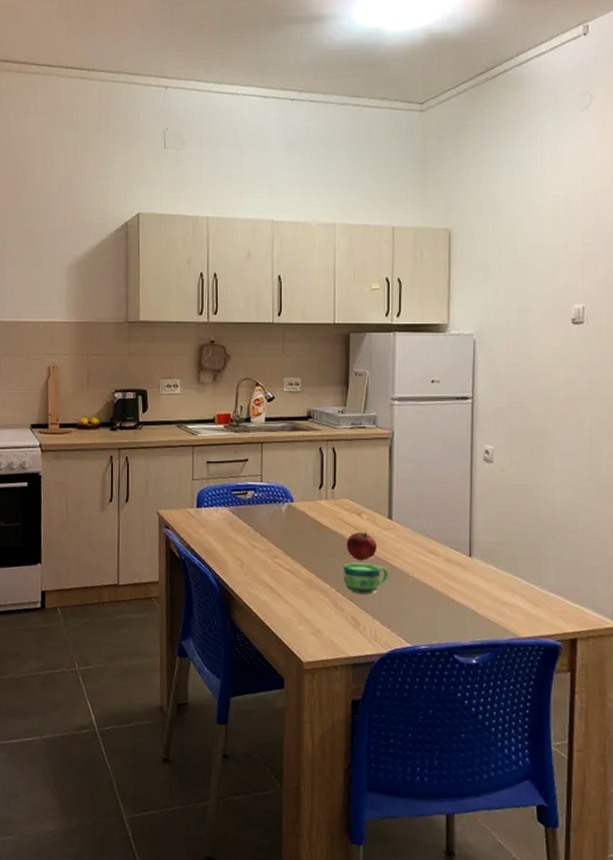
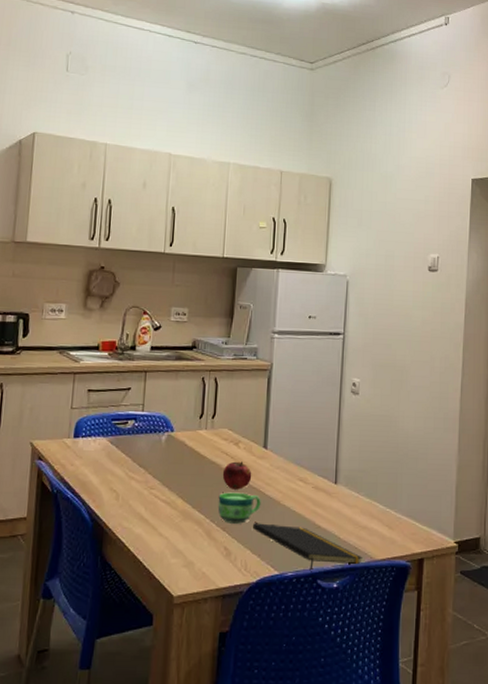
notepad: none [381,594,504,647] -> present [253,523,363,572]

